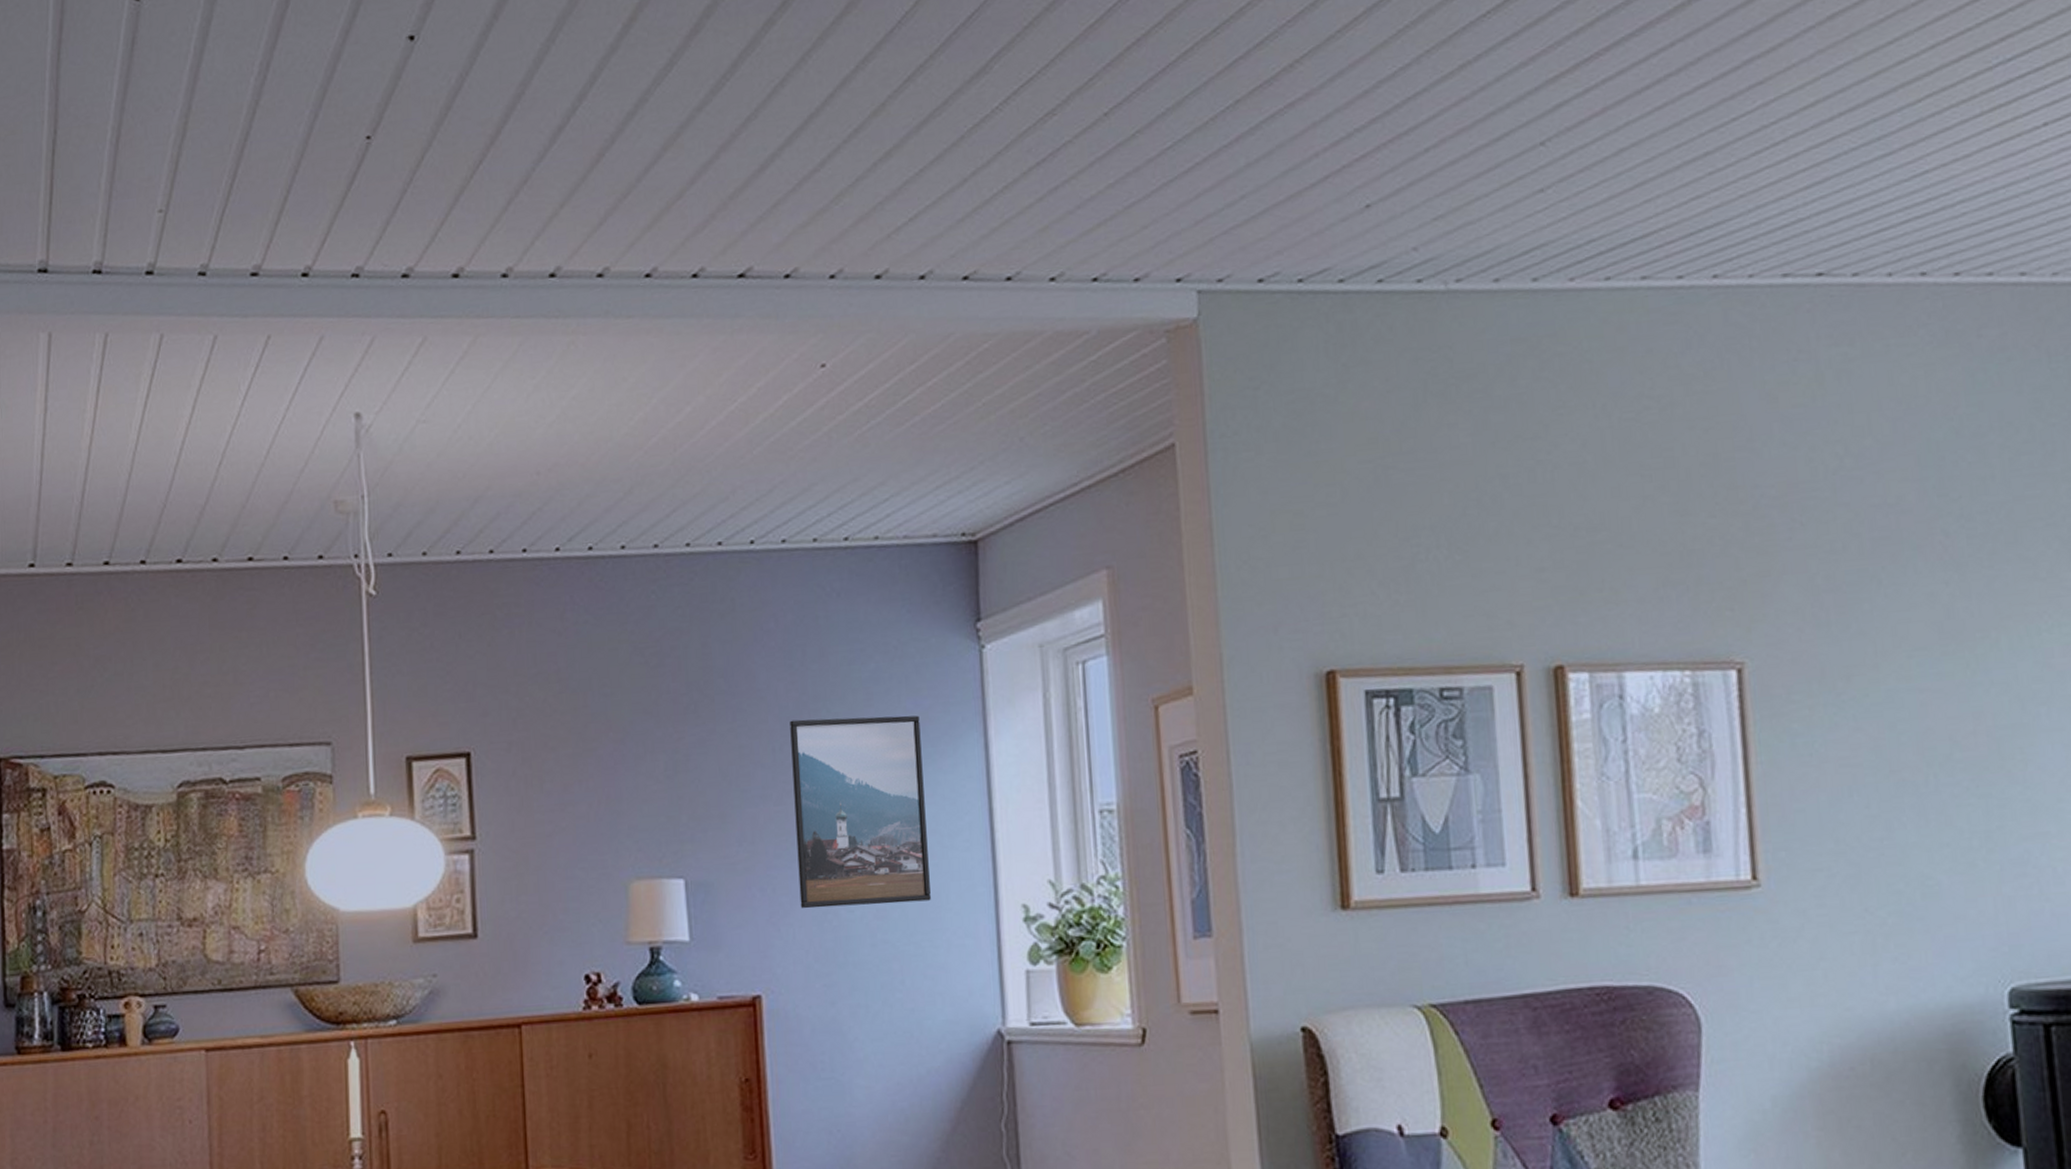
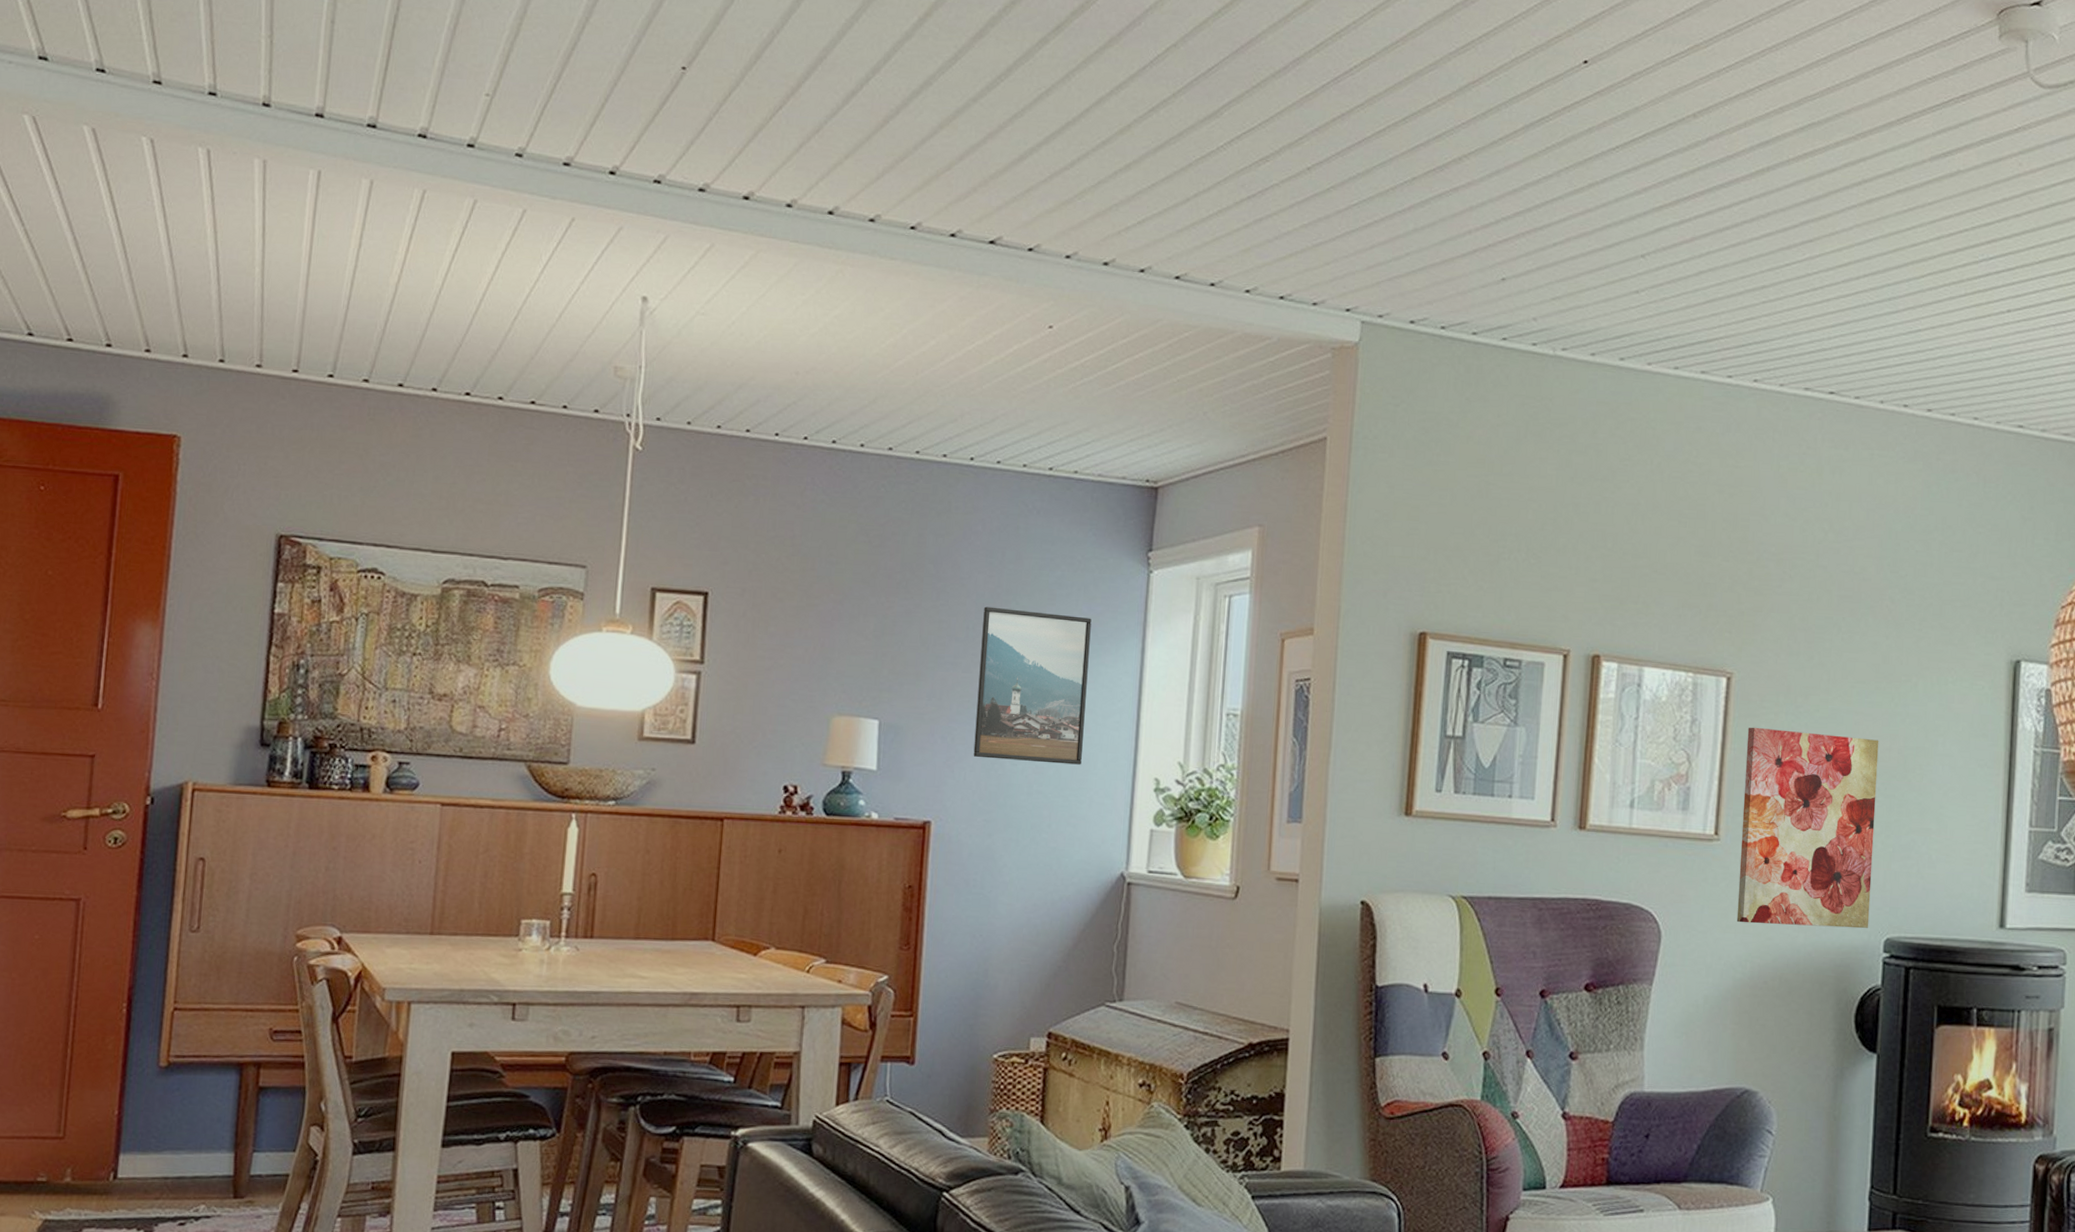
wall art: none [1775,722,1984,993] -> present [1736,727,1879,929]

